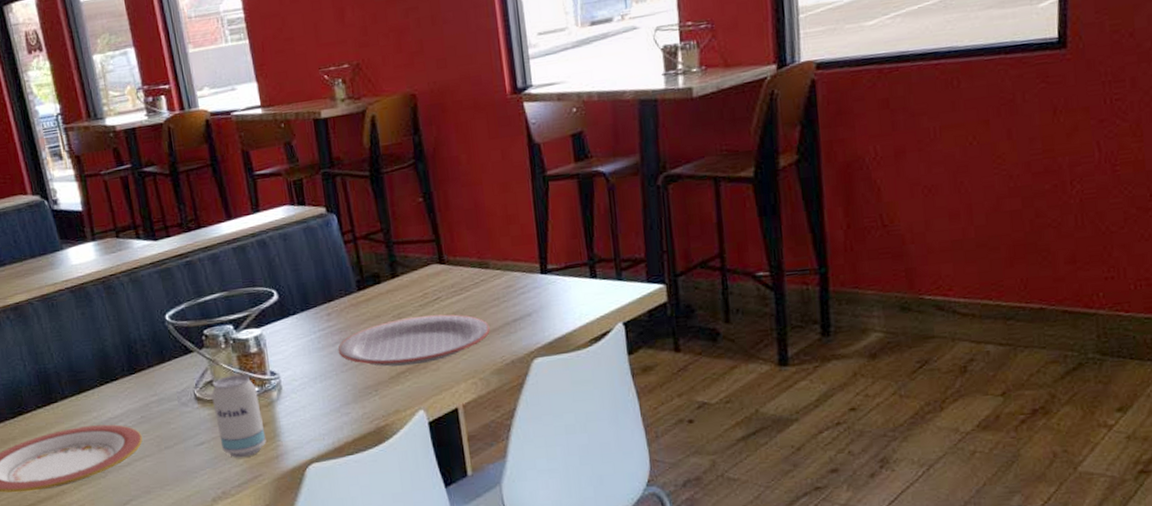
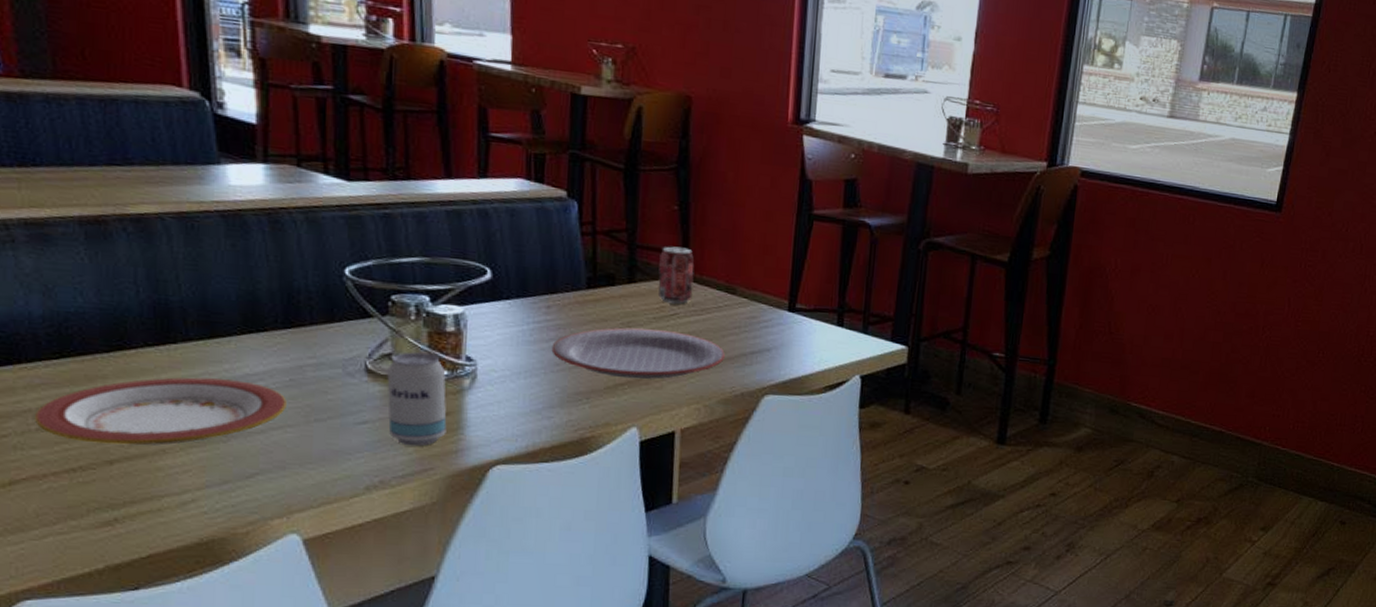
beverage can: none [414,234,451,289] -> present [658,246,695,304]

